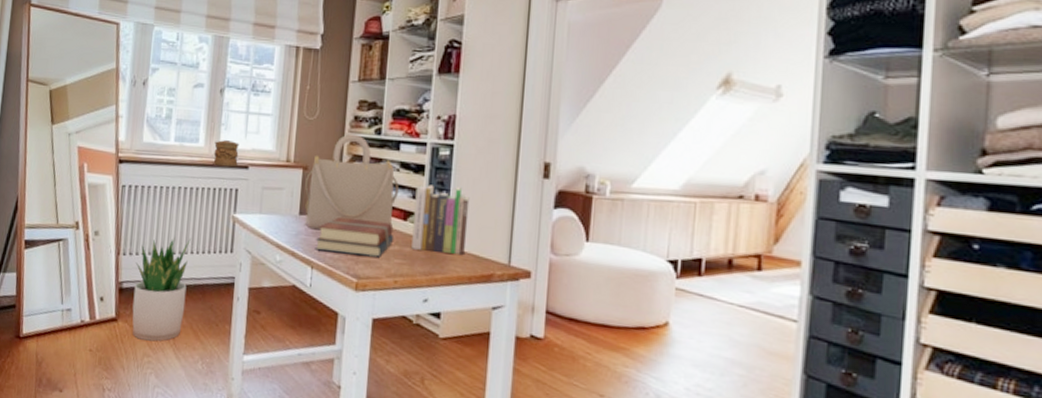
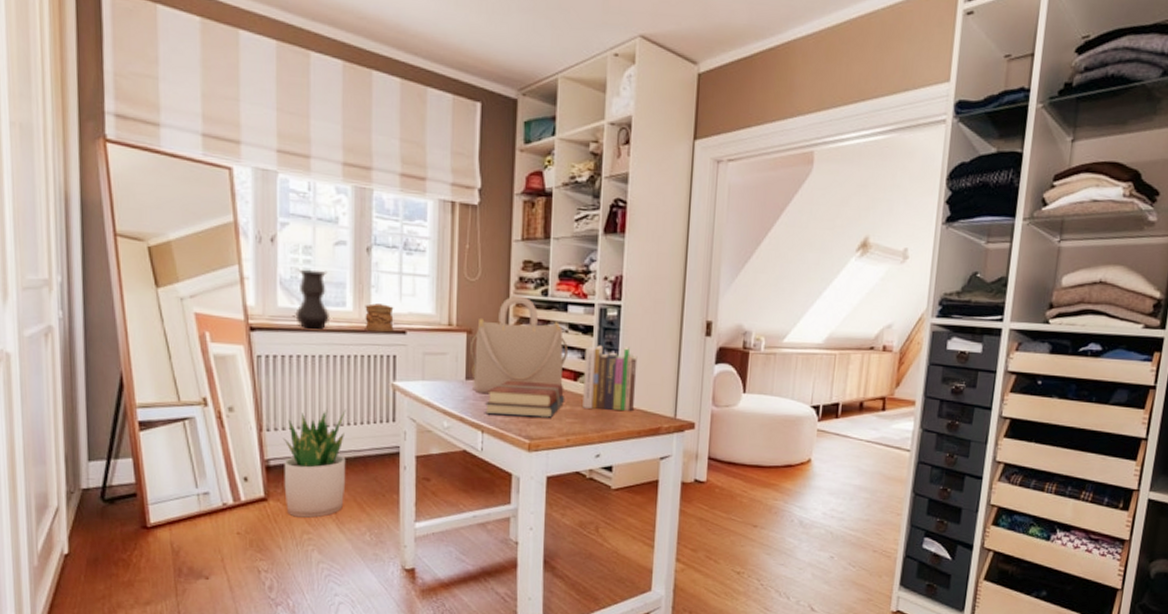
vase: none [155,109,186,163] -> present [294,270,329,329]

